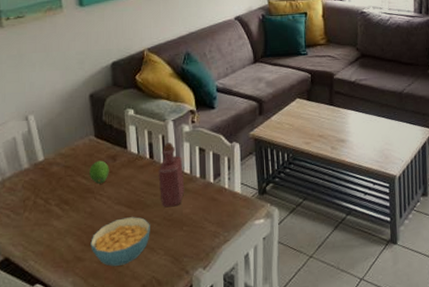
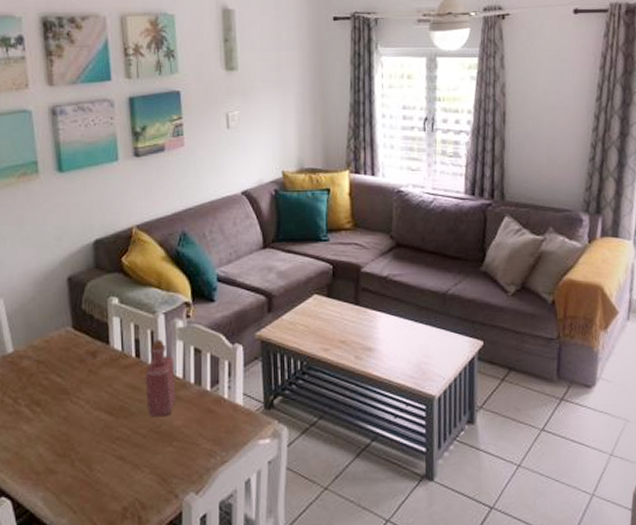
fruit: present [89,160,109,184] -> none [65,356,88,384]
cereal bowl: present [90,217,150,266] -> none [64,426,134,482]

